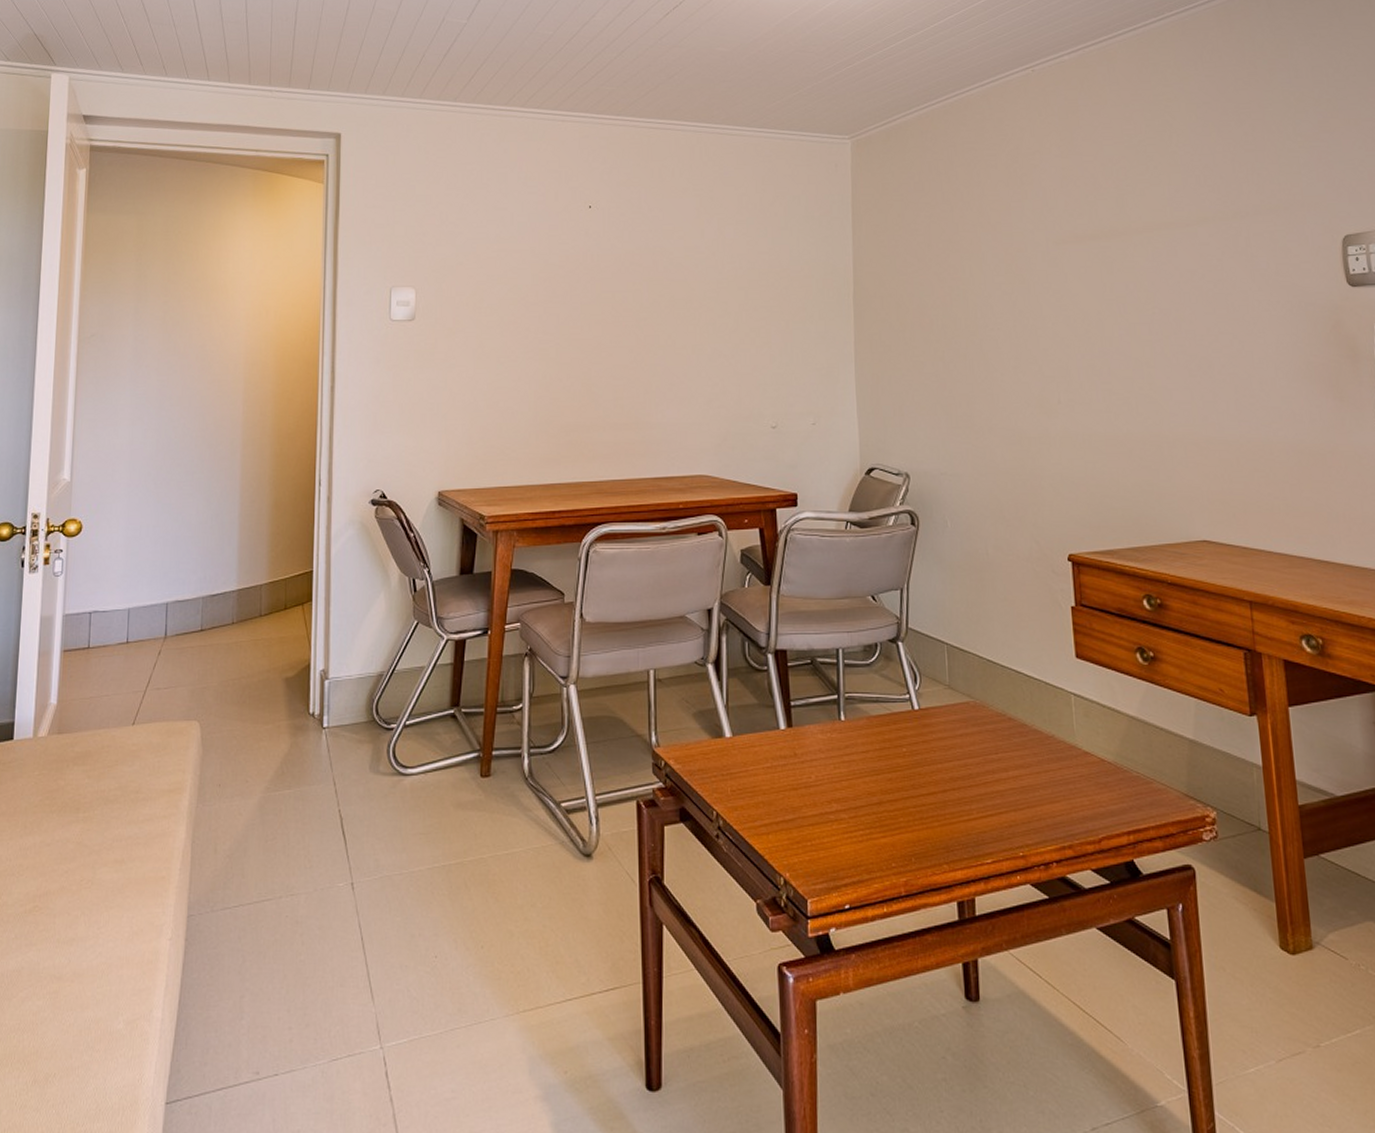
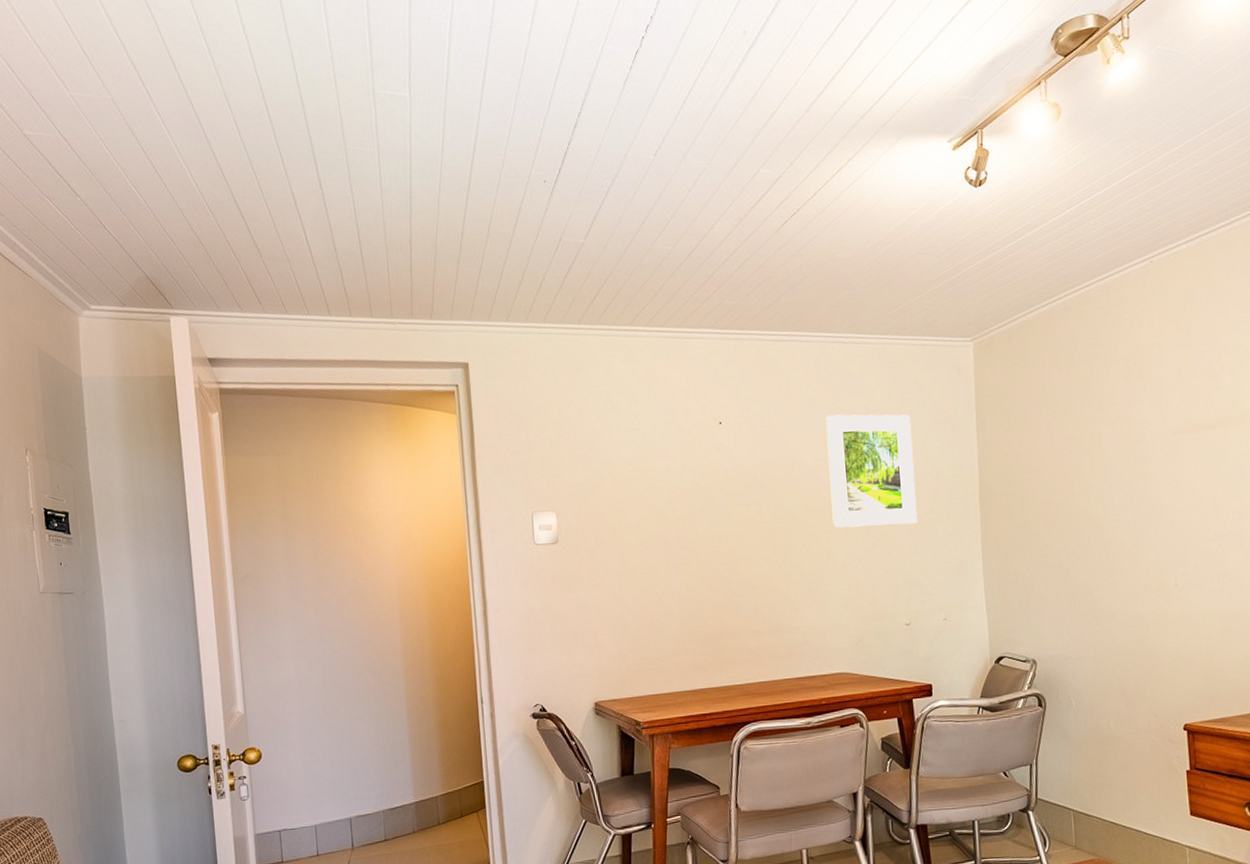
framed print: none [697,205,788,322] -> present [825,414,918,529]

